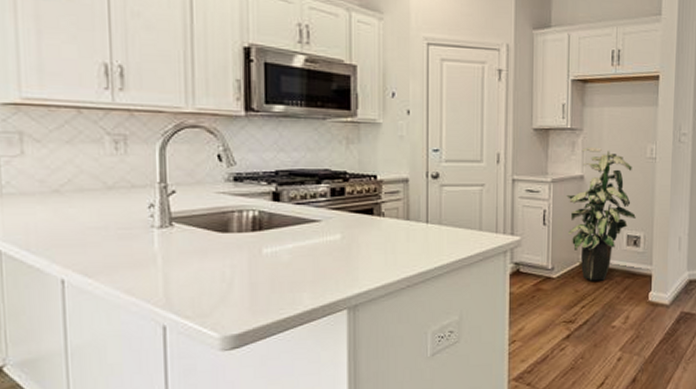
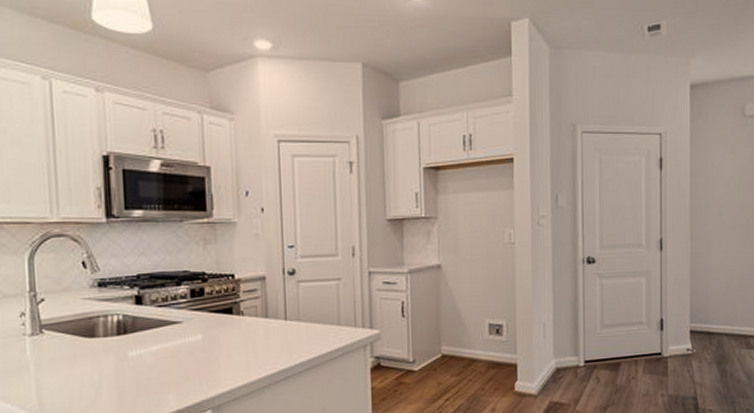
indoor plant: present [566,147,636,281] -> none [424,234,497,373]

